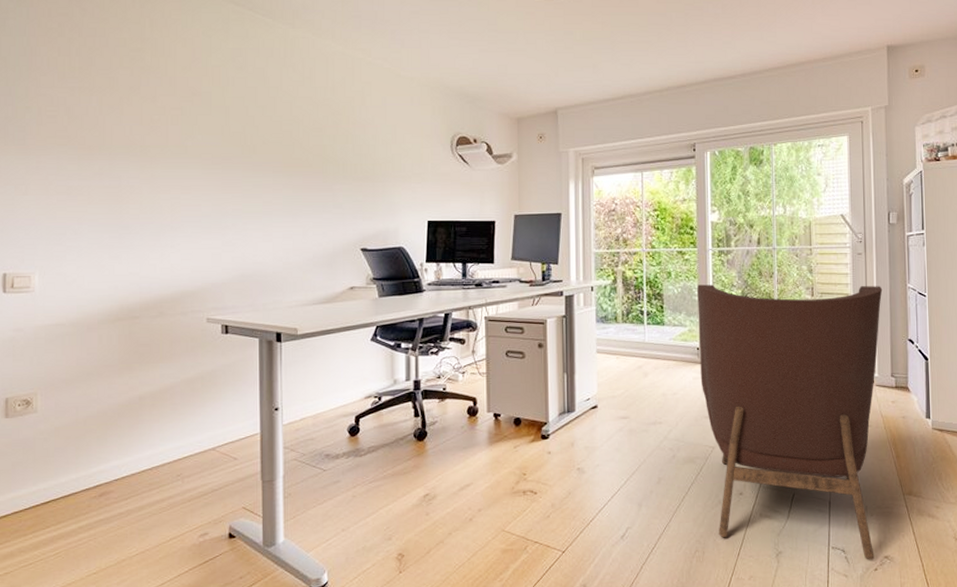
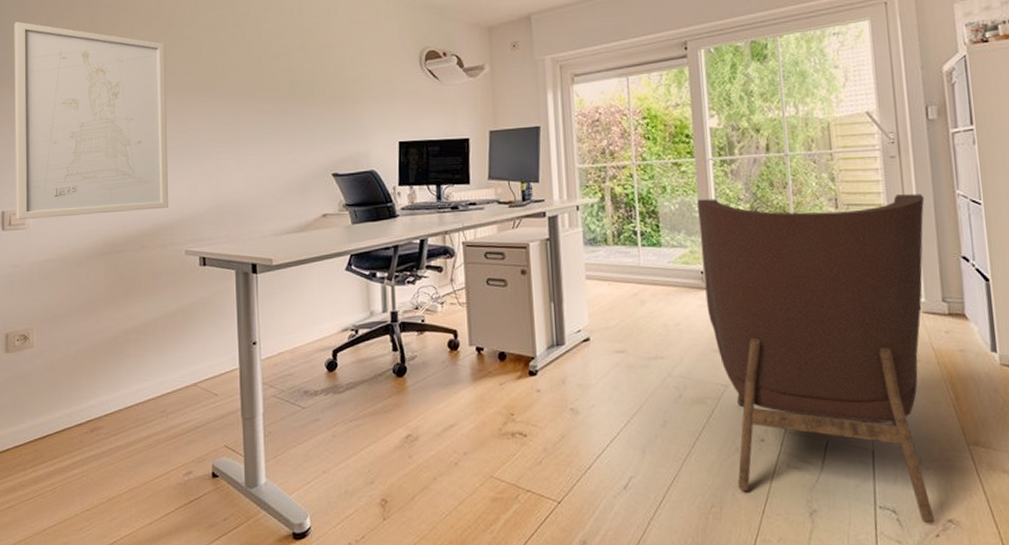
wall art: none [19,78,191,282] -> present [14,22,168,220]

